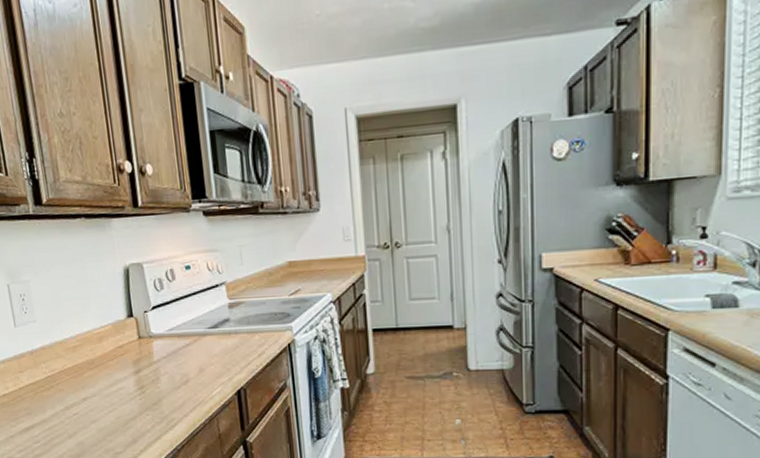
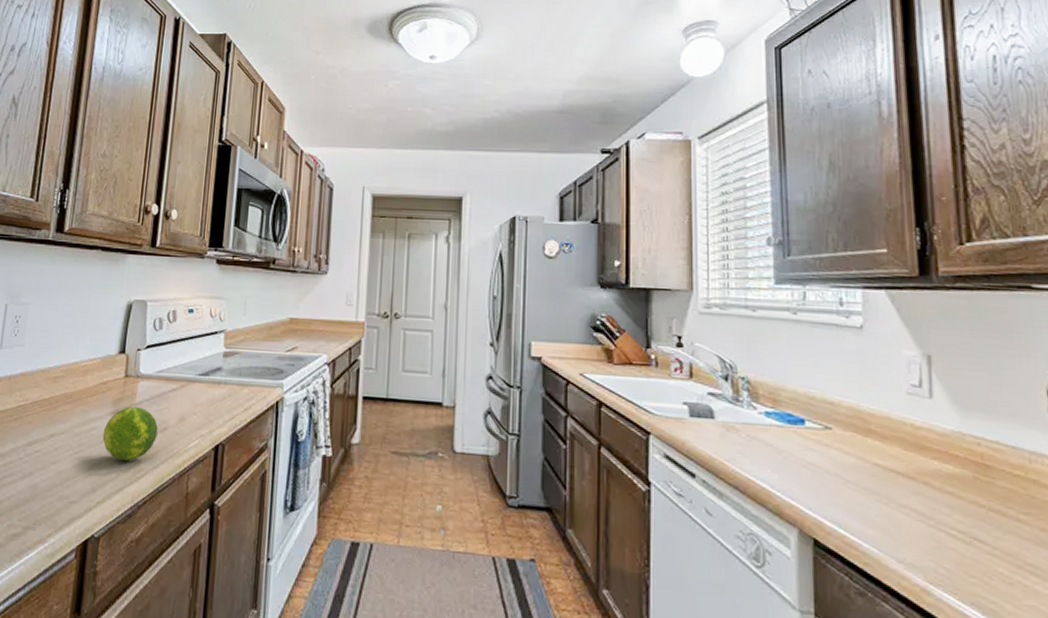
fruit: none [130,364,181,413] -> present [102,406,158,461]

